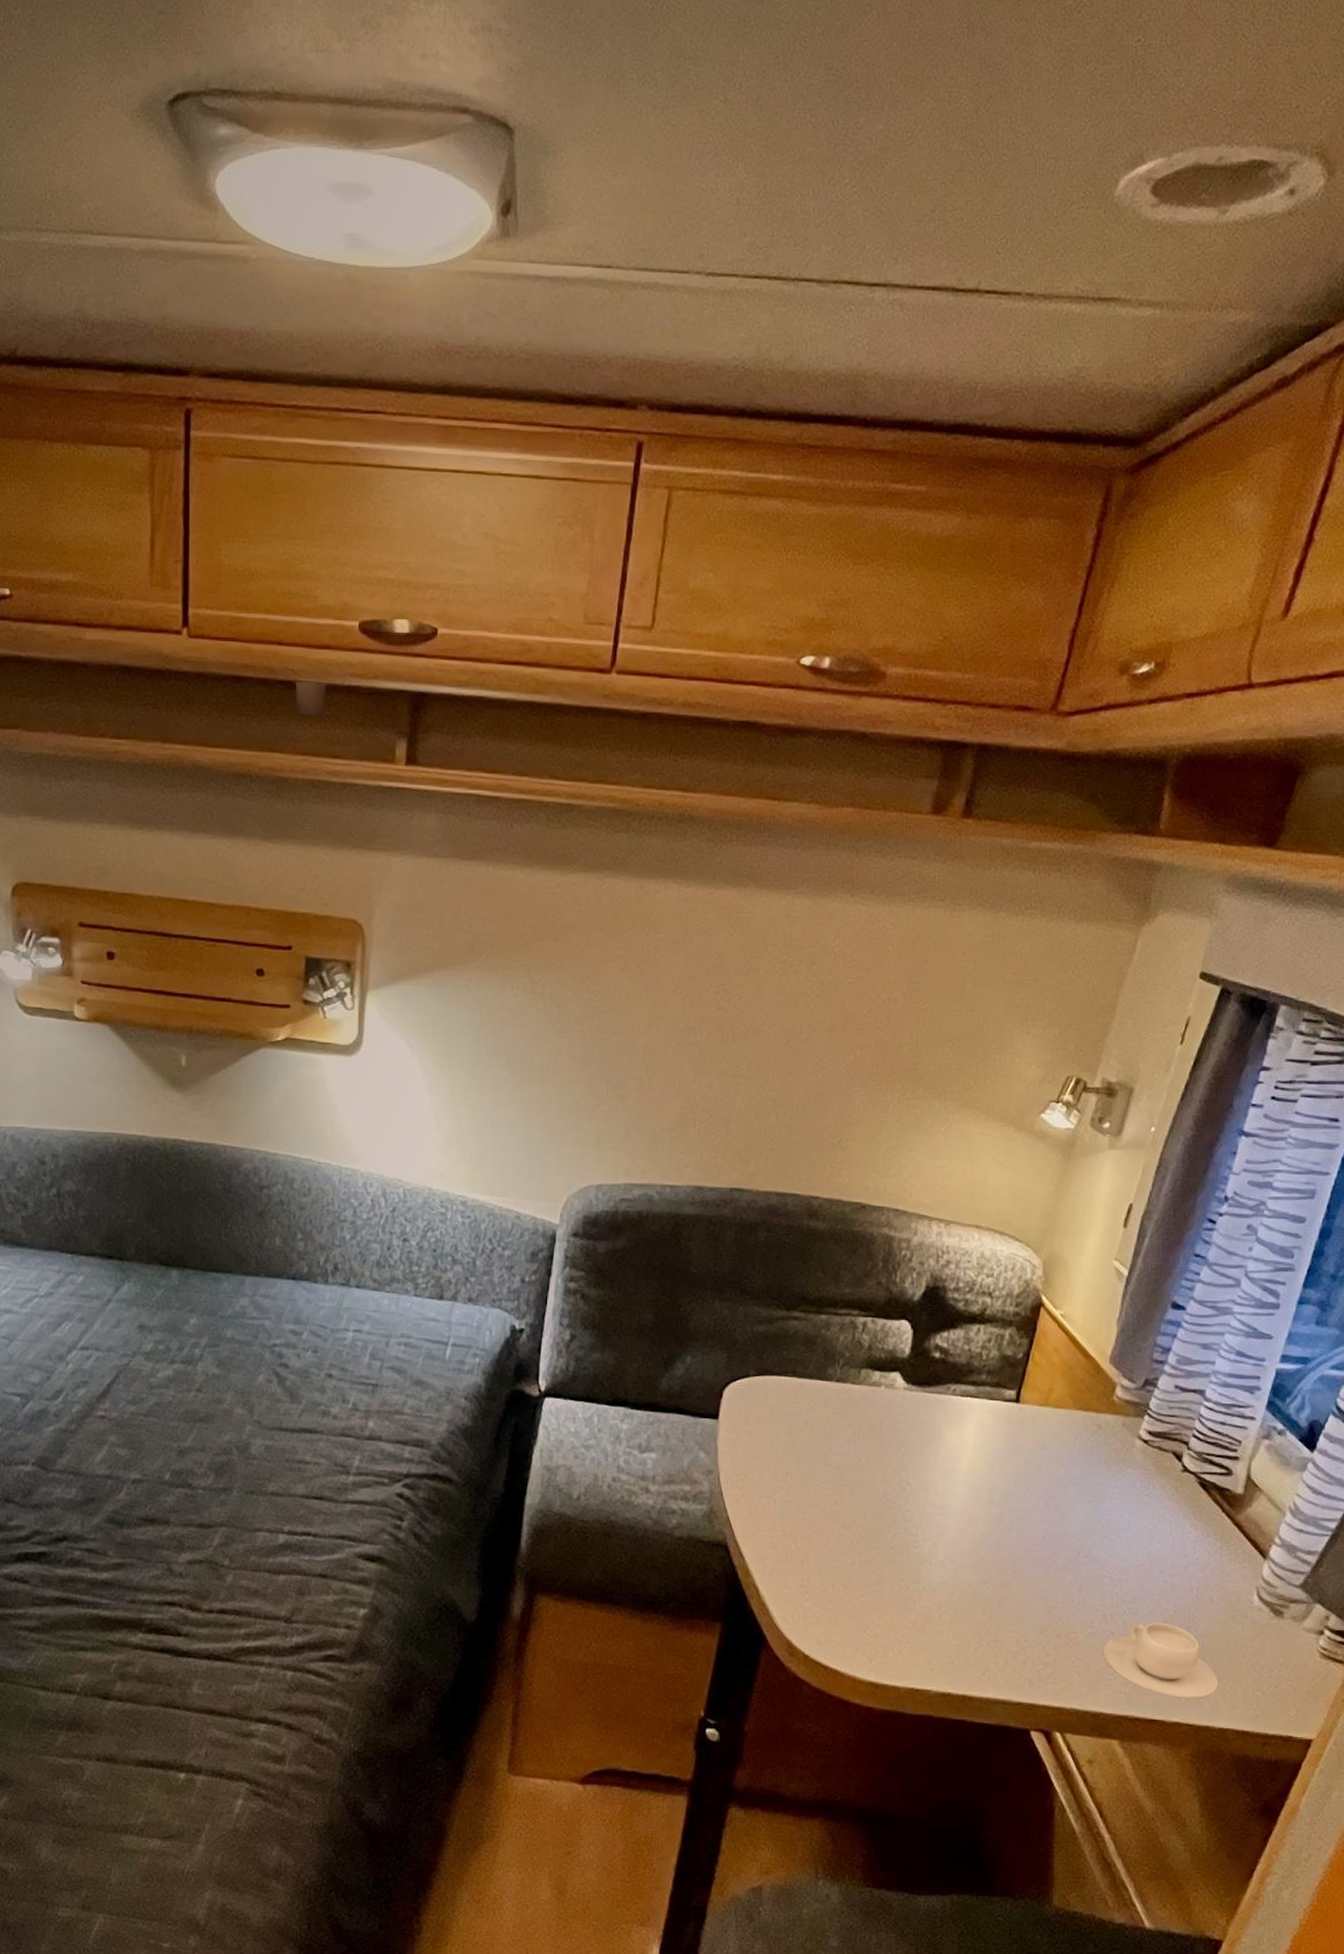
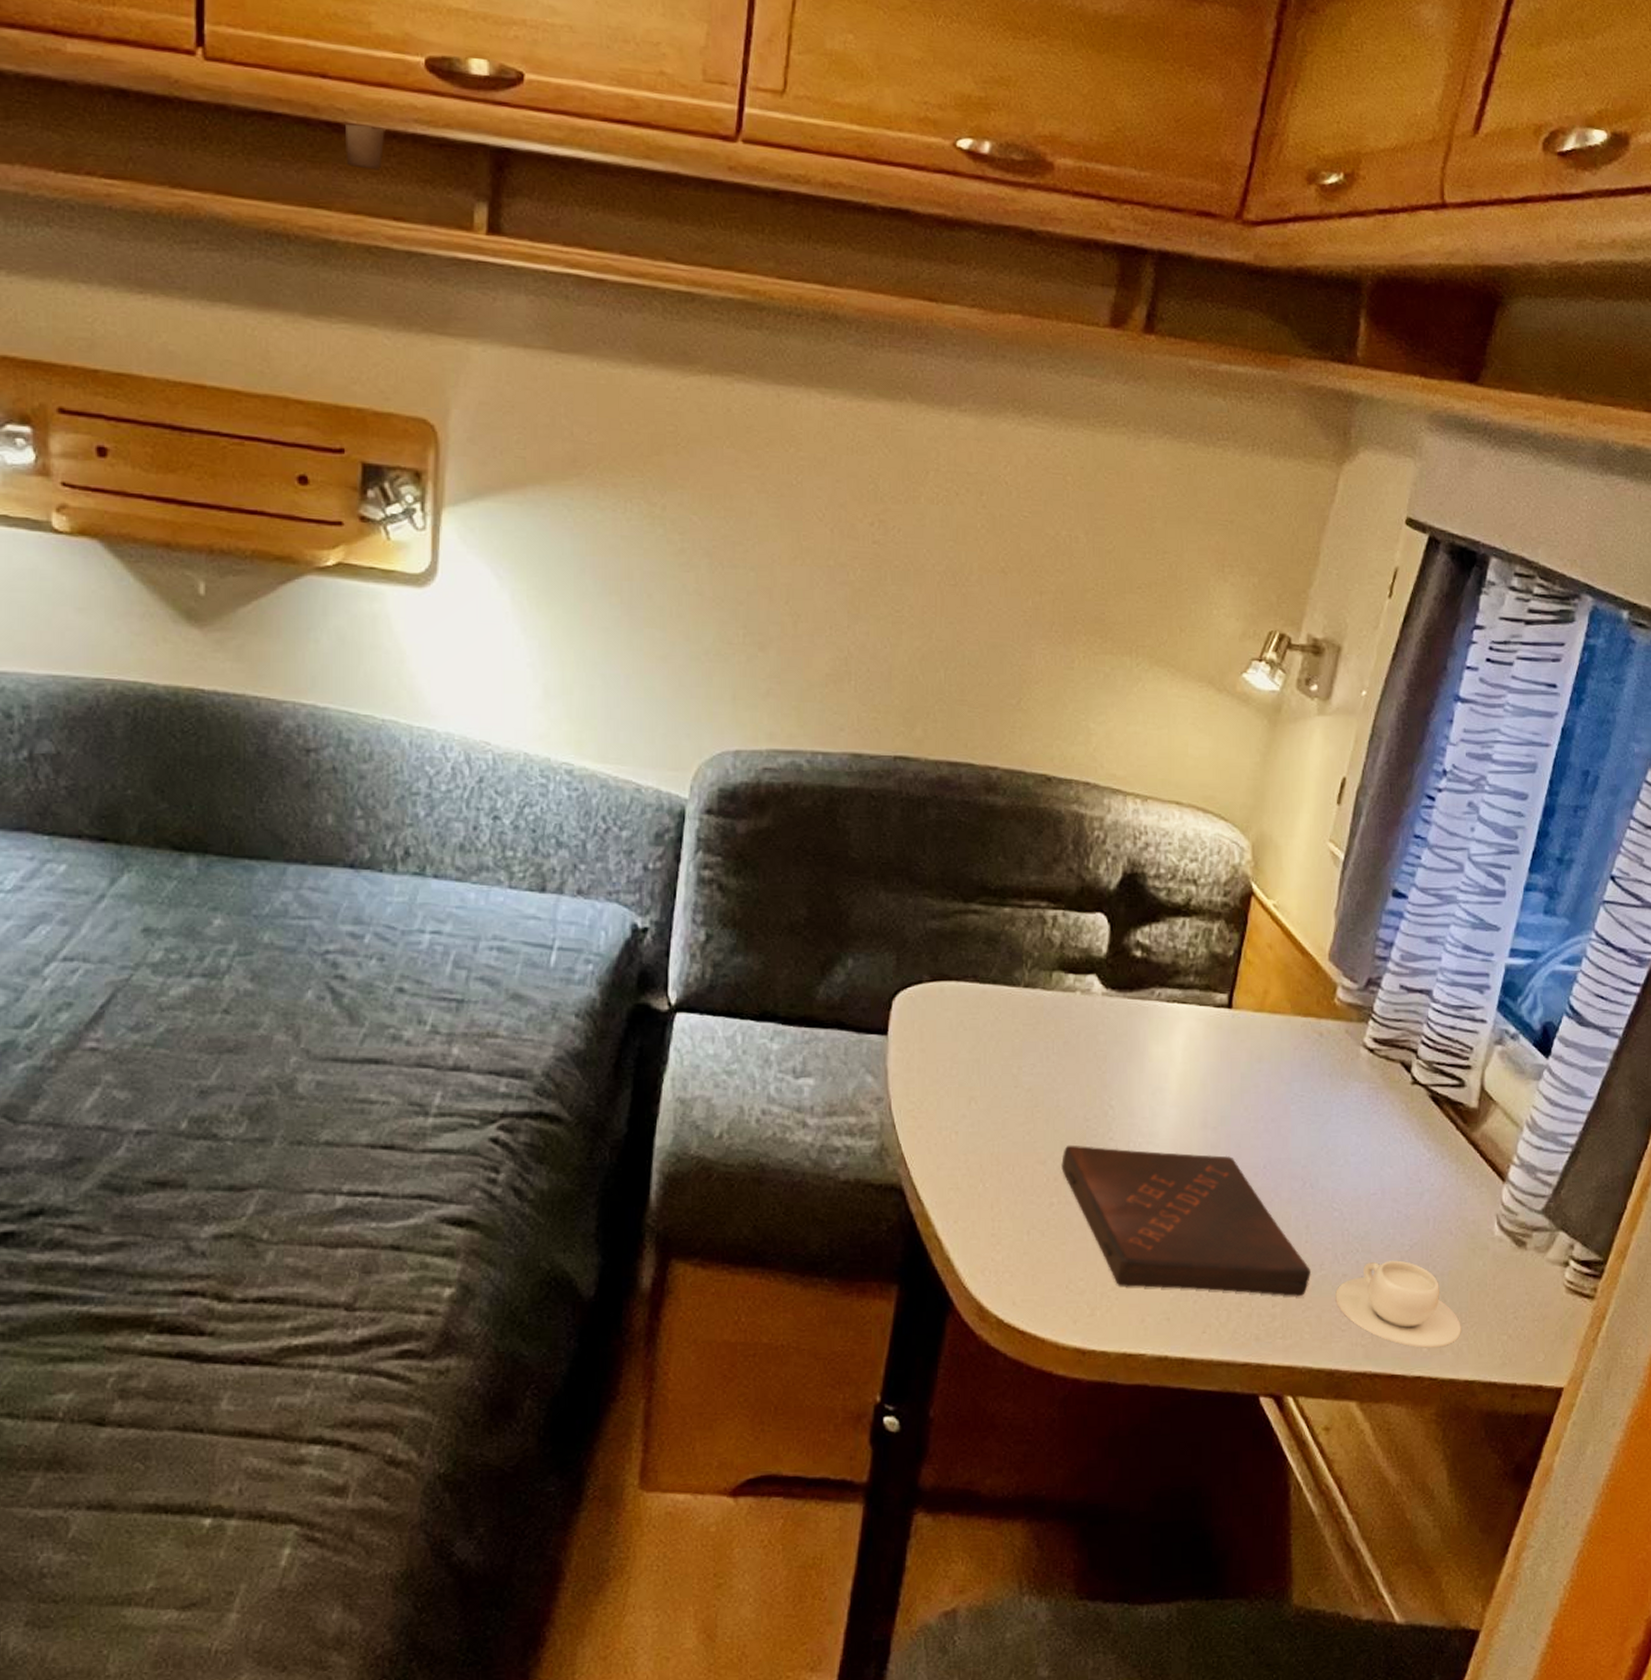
book: none [863,1514,1081,1649] -> present [1061,1144,1310,1296]

